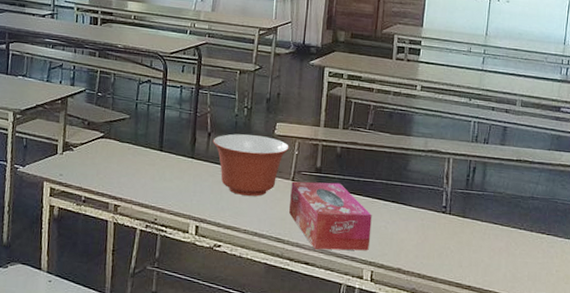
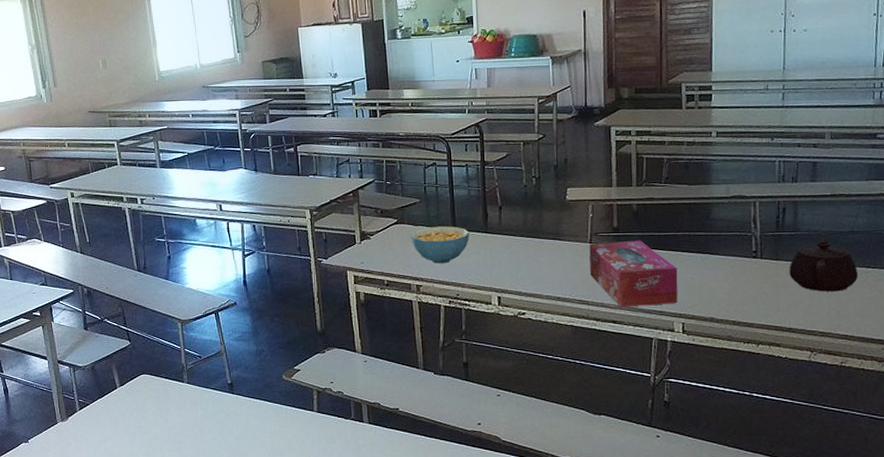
cereal bowl: none [115,145,176,185] -> present [411,226,470,264]
mixing bowl: present [212,133,289,196] -> none [504,203,583,263]
teapot: none [473,201,535,254] -> present [789,239,859,292]

